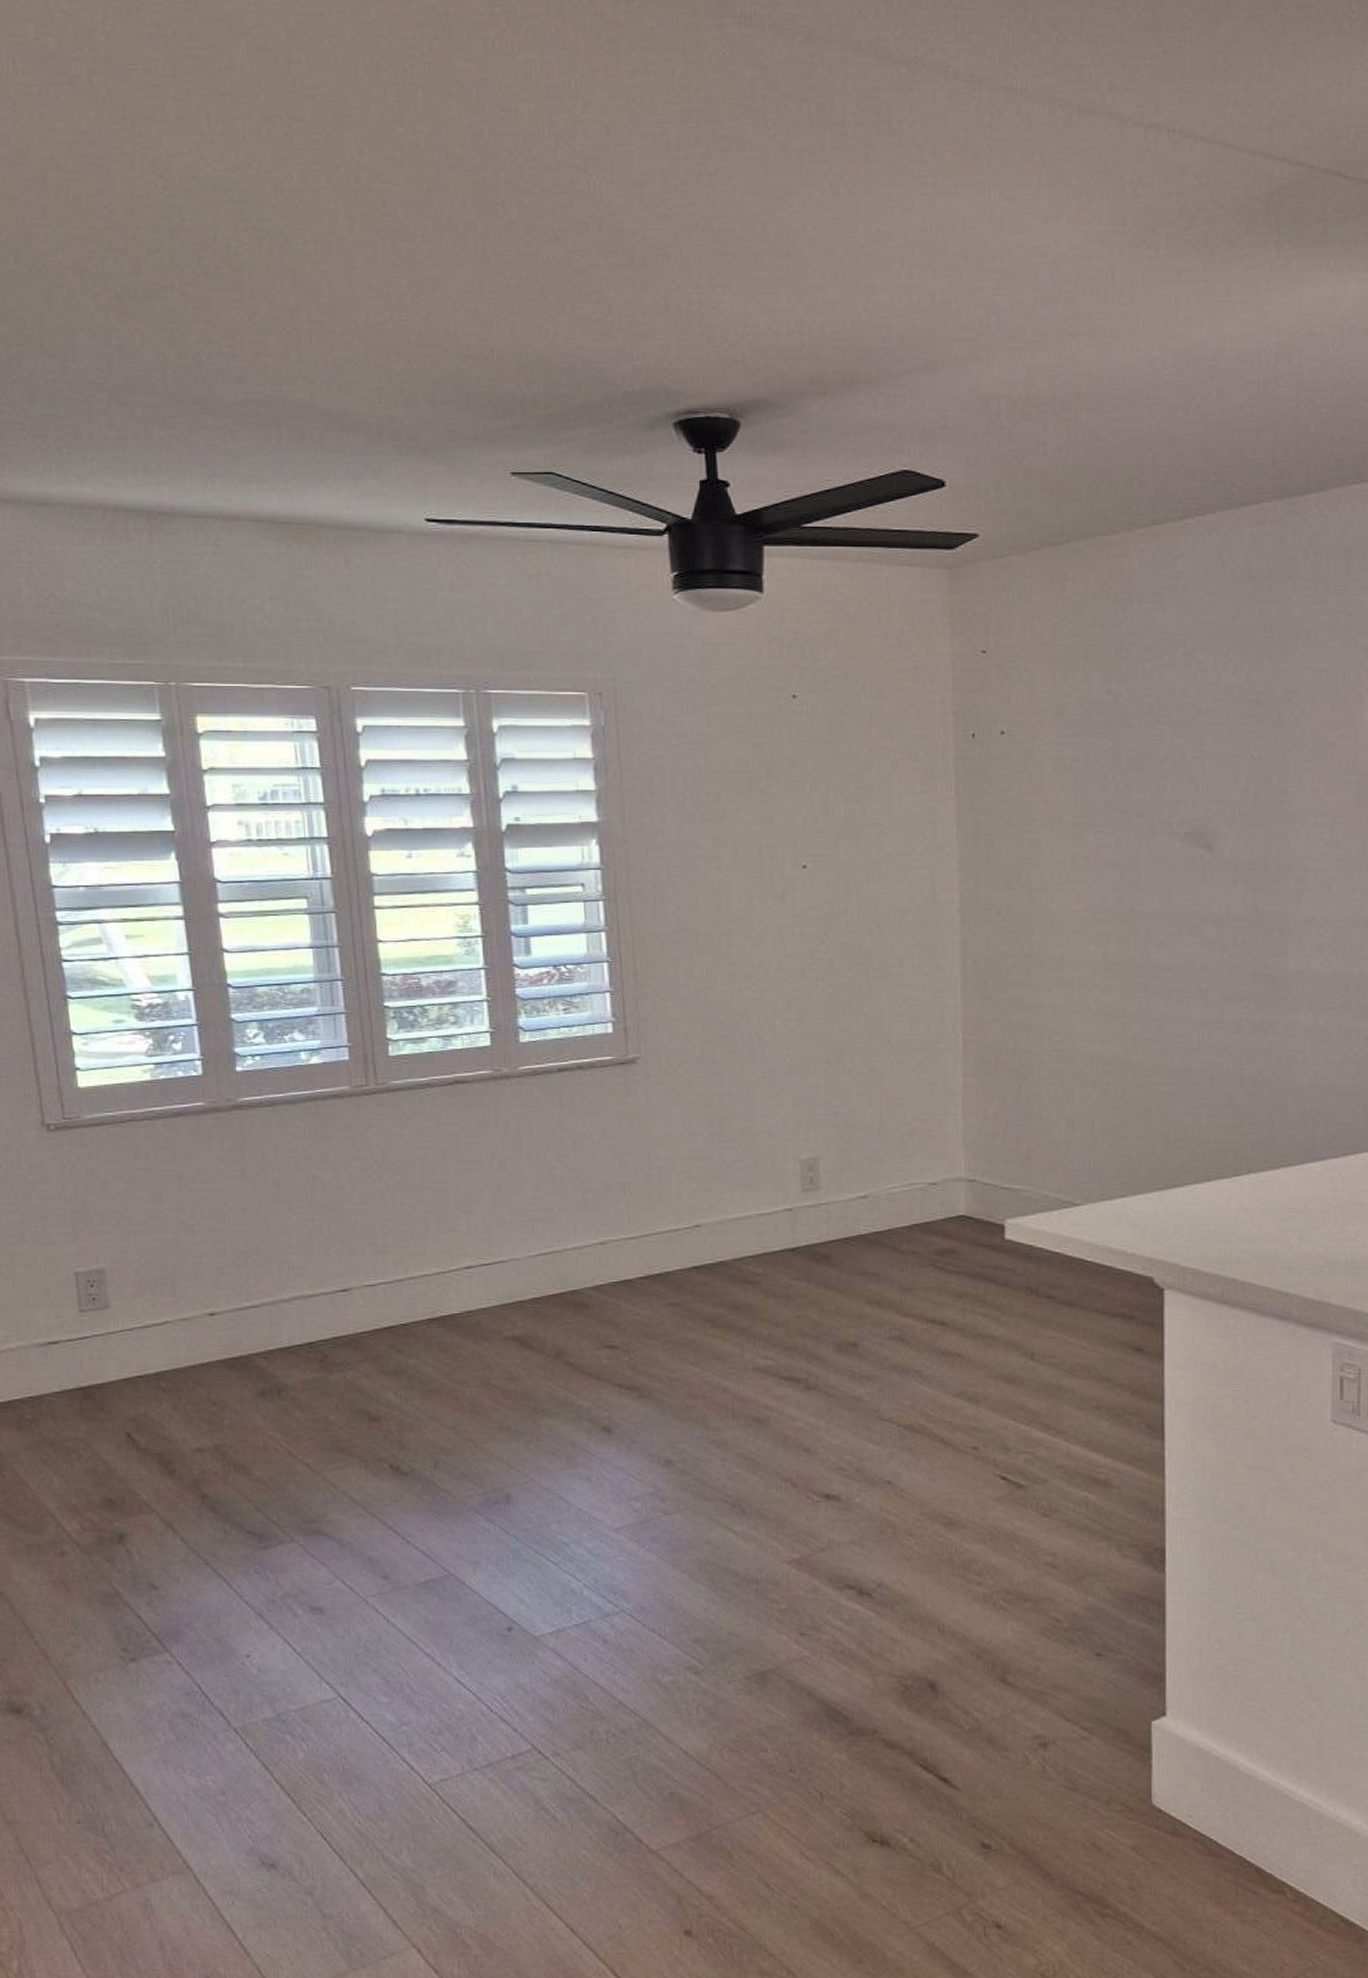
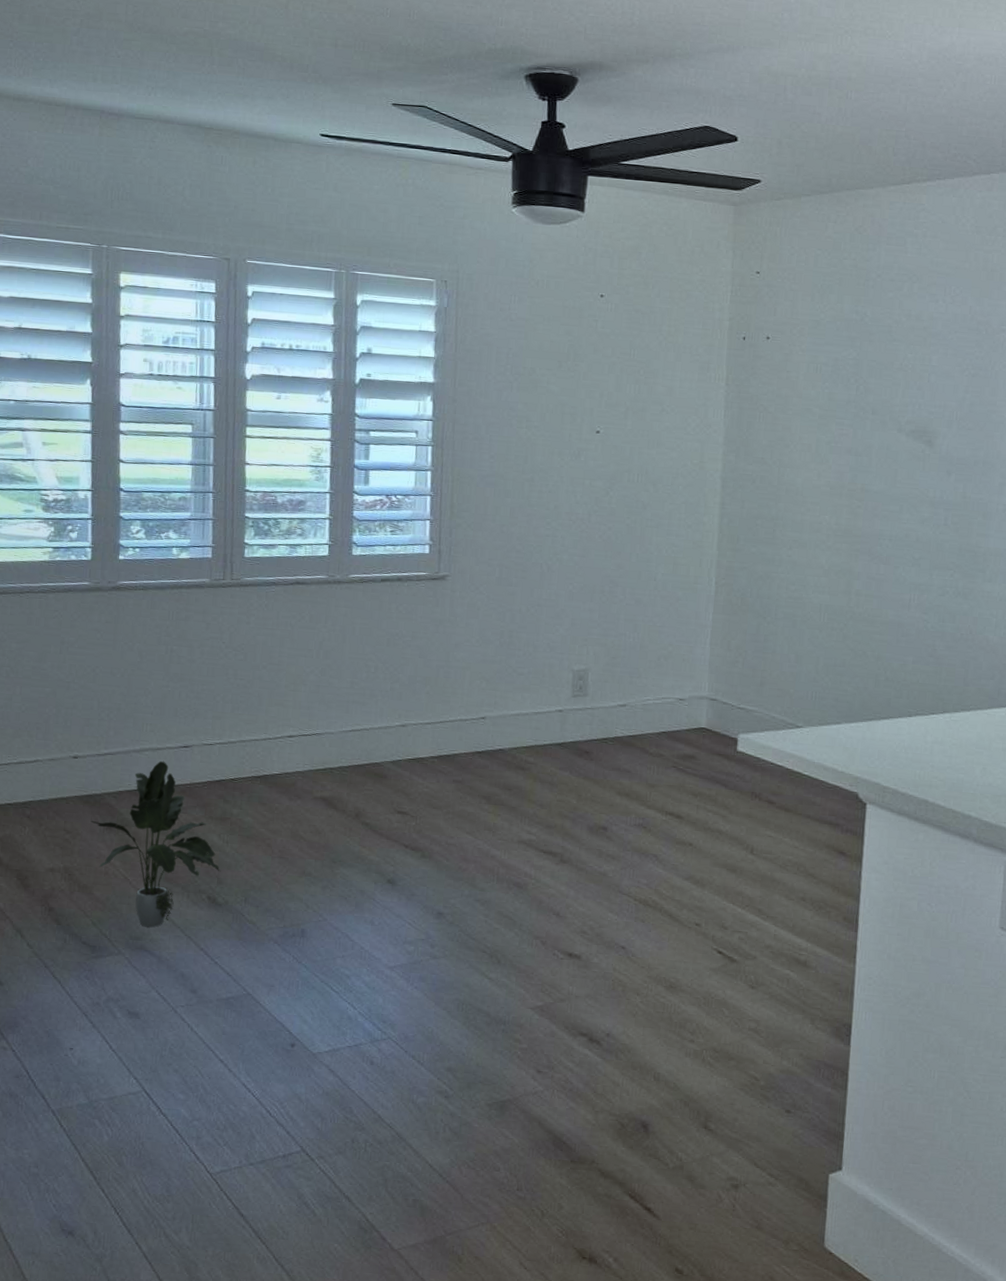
potted plant: none [239,1309,402,1507] -> present [90,760,221,927]

